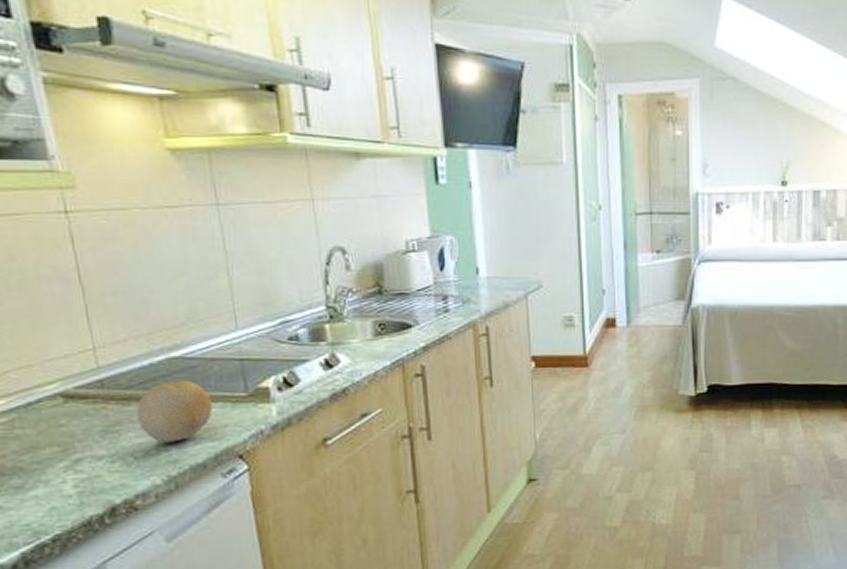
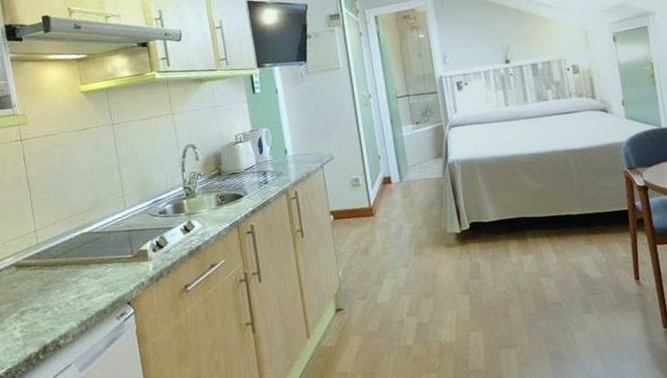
fruit: present [137,380,213,443] -> none [61,248,110,296]

